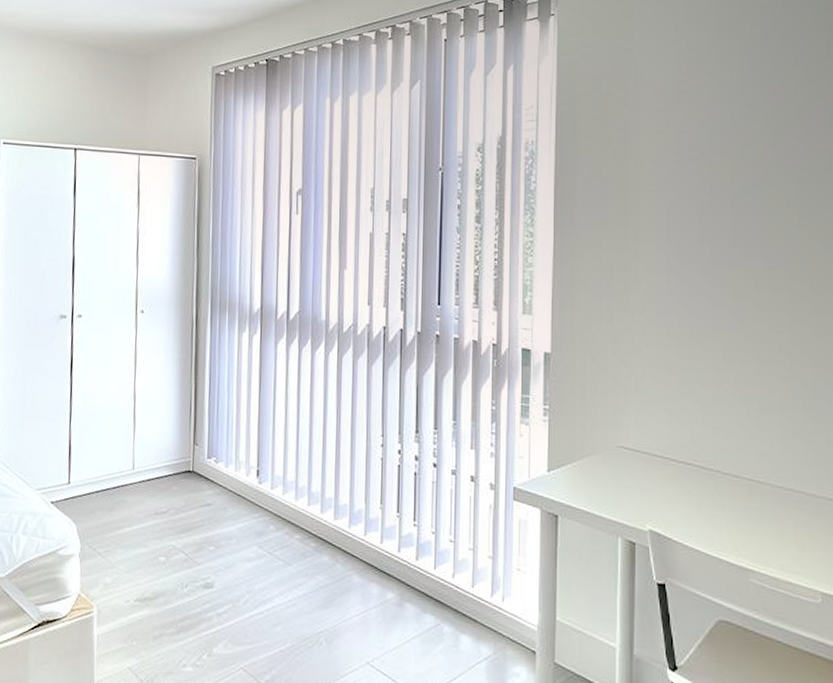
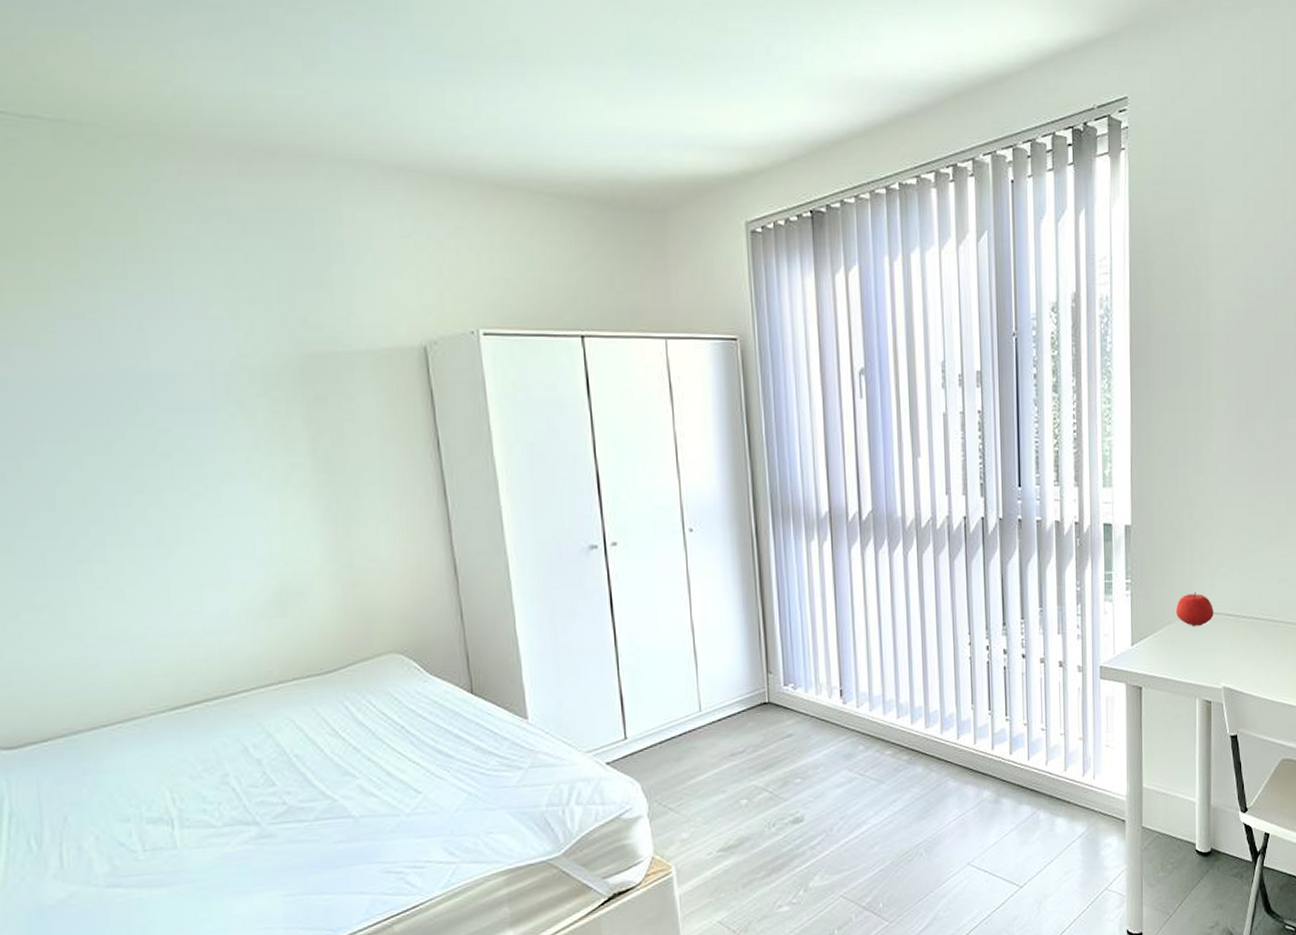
apple: none [596,428,639,462] -> present [1175,592,1214,626]

